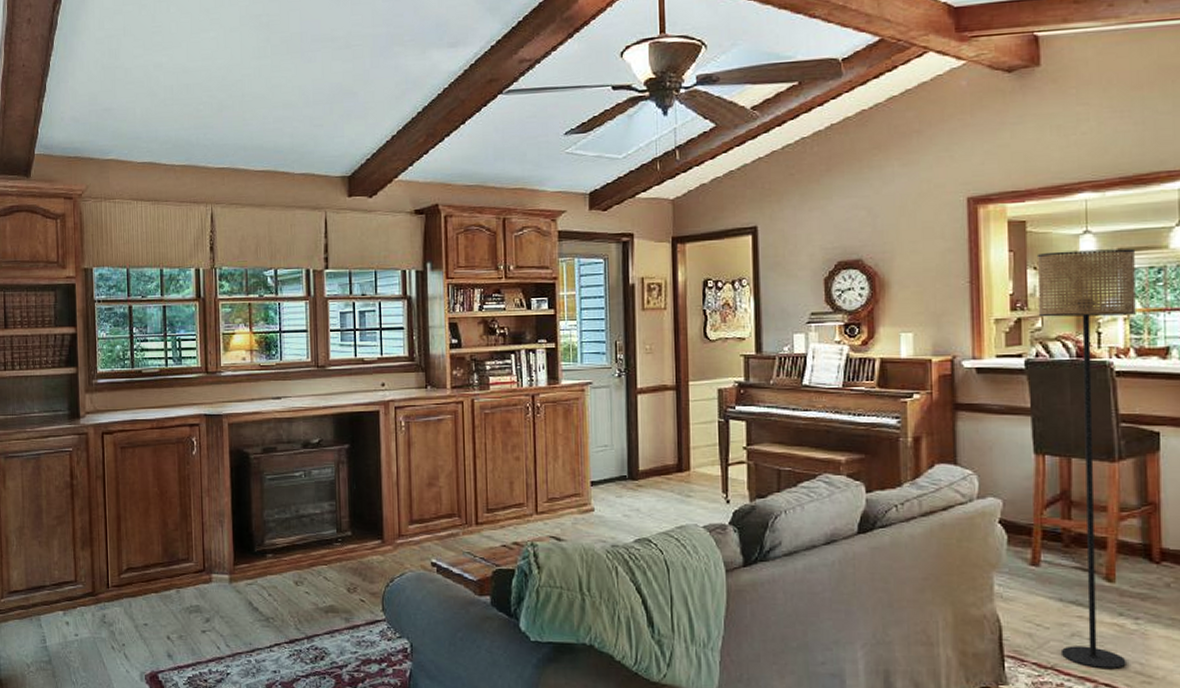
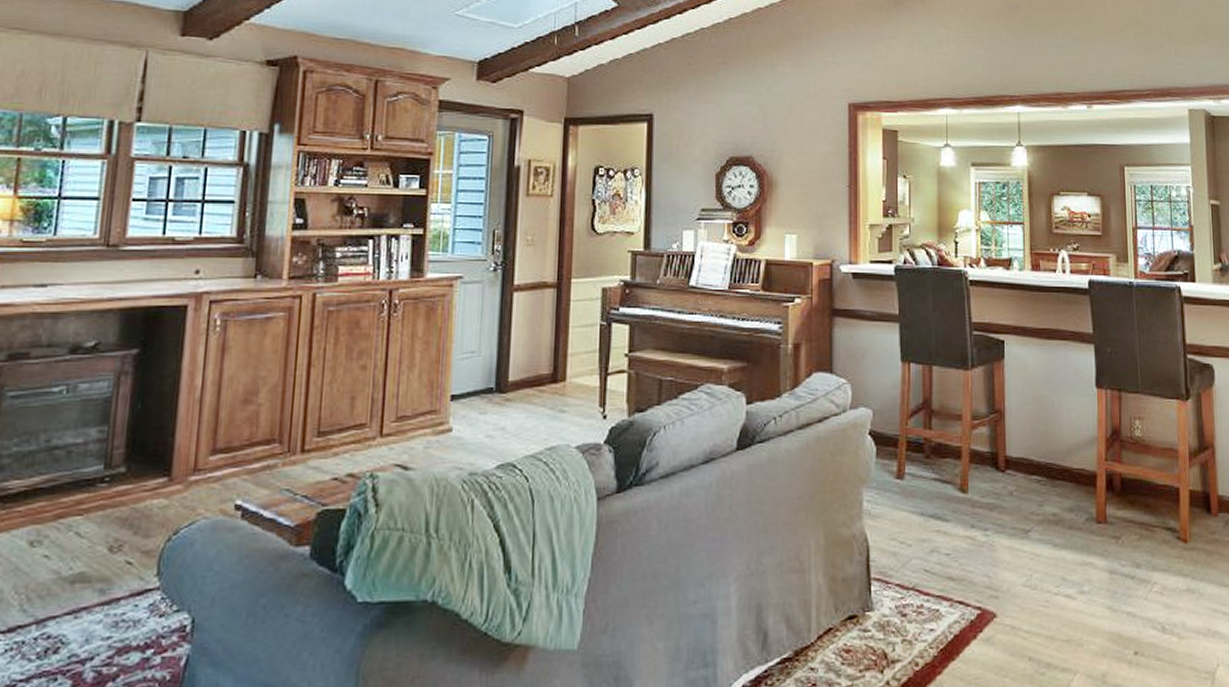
floor lamp: present [1036,248,1136,670] -> none [906,162,986,586]

